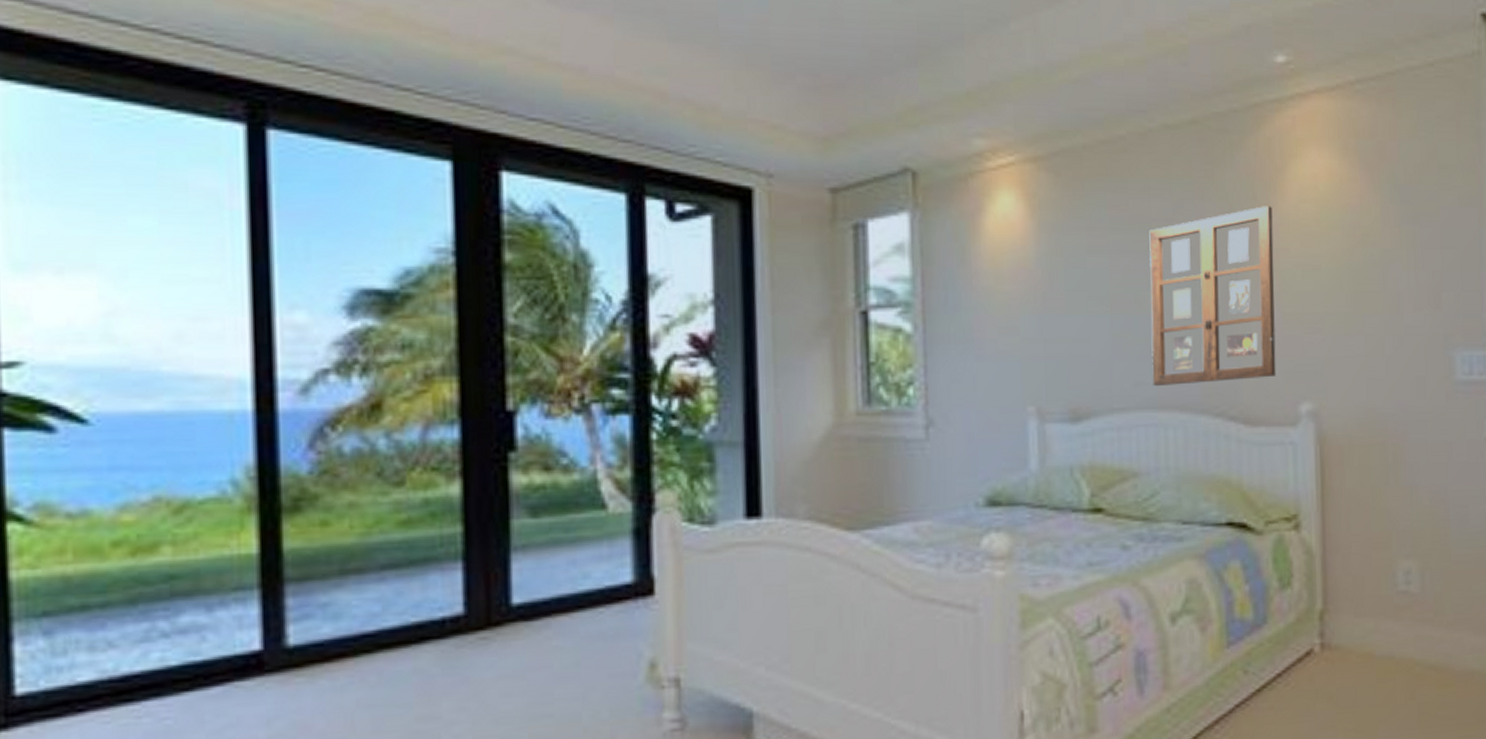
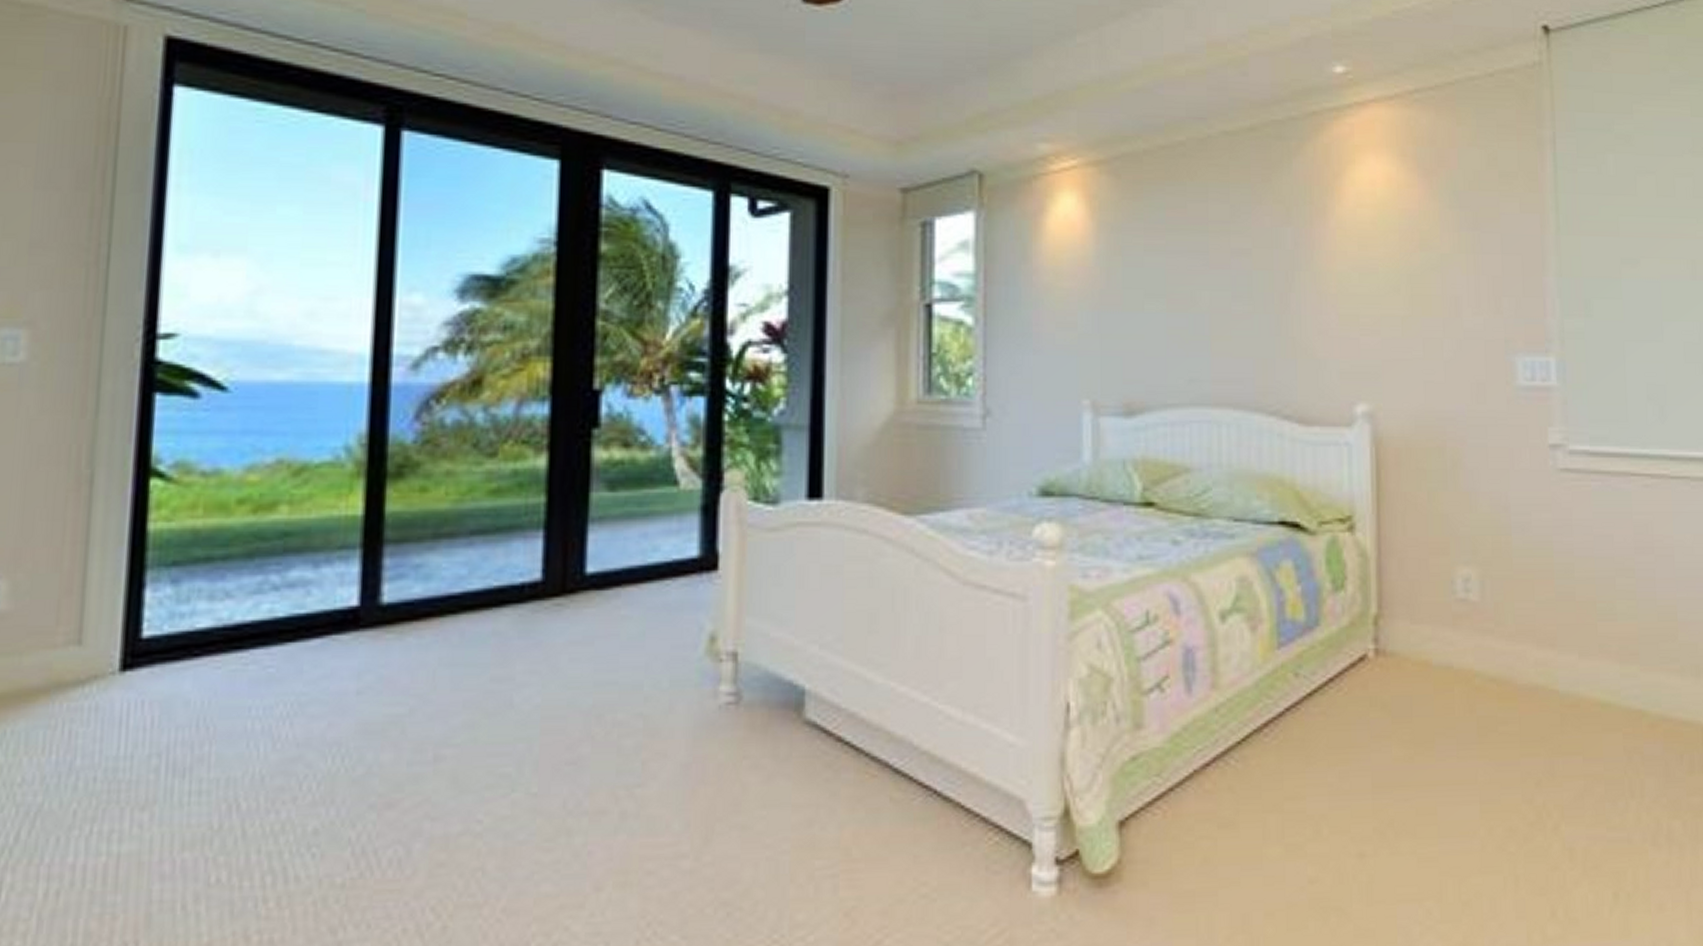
picture frame: present [1149,205,1276,387] -> none [1206,209,1332,384]

